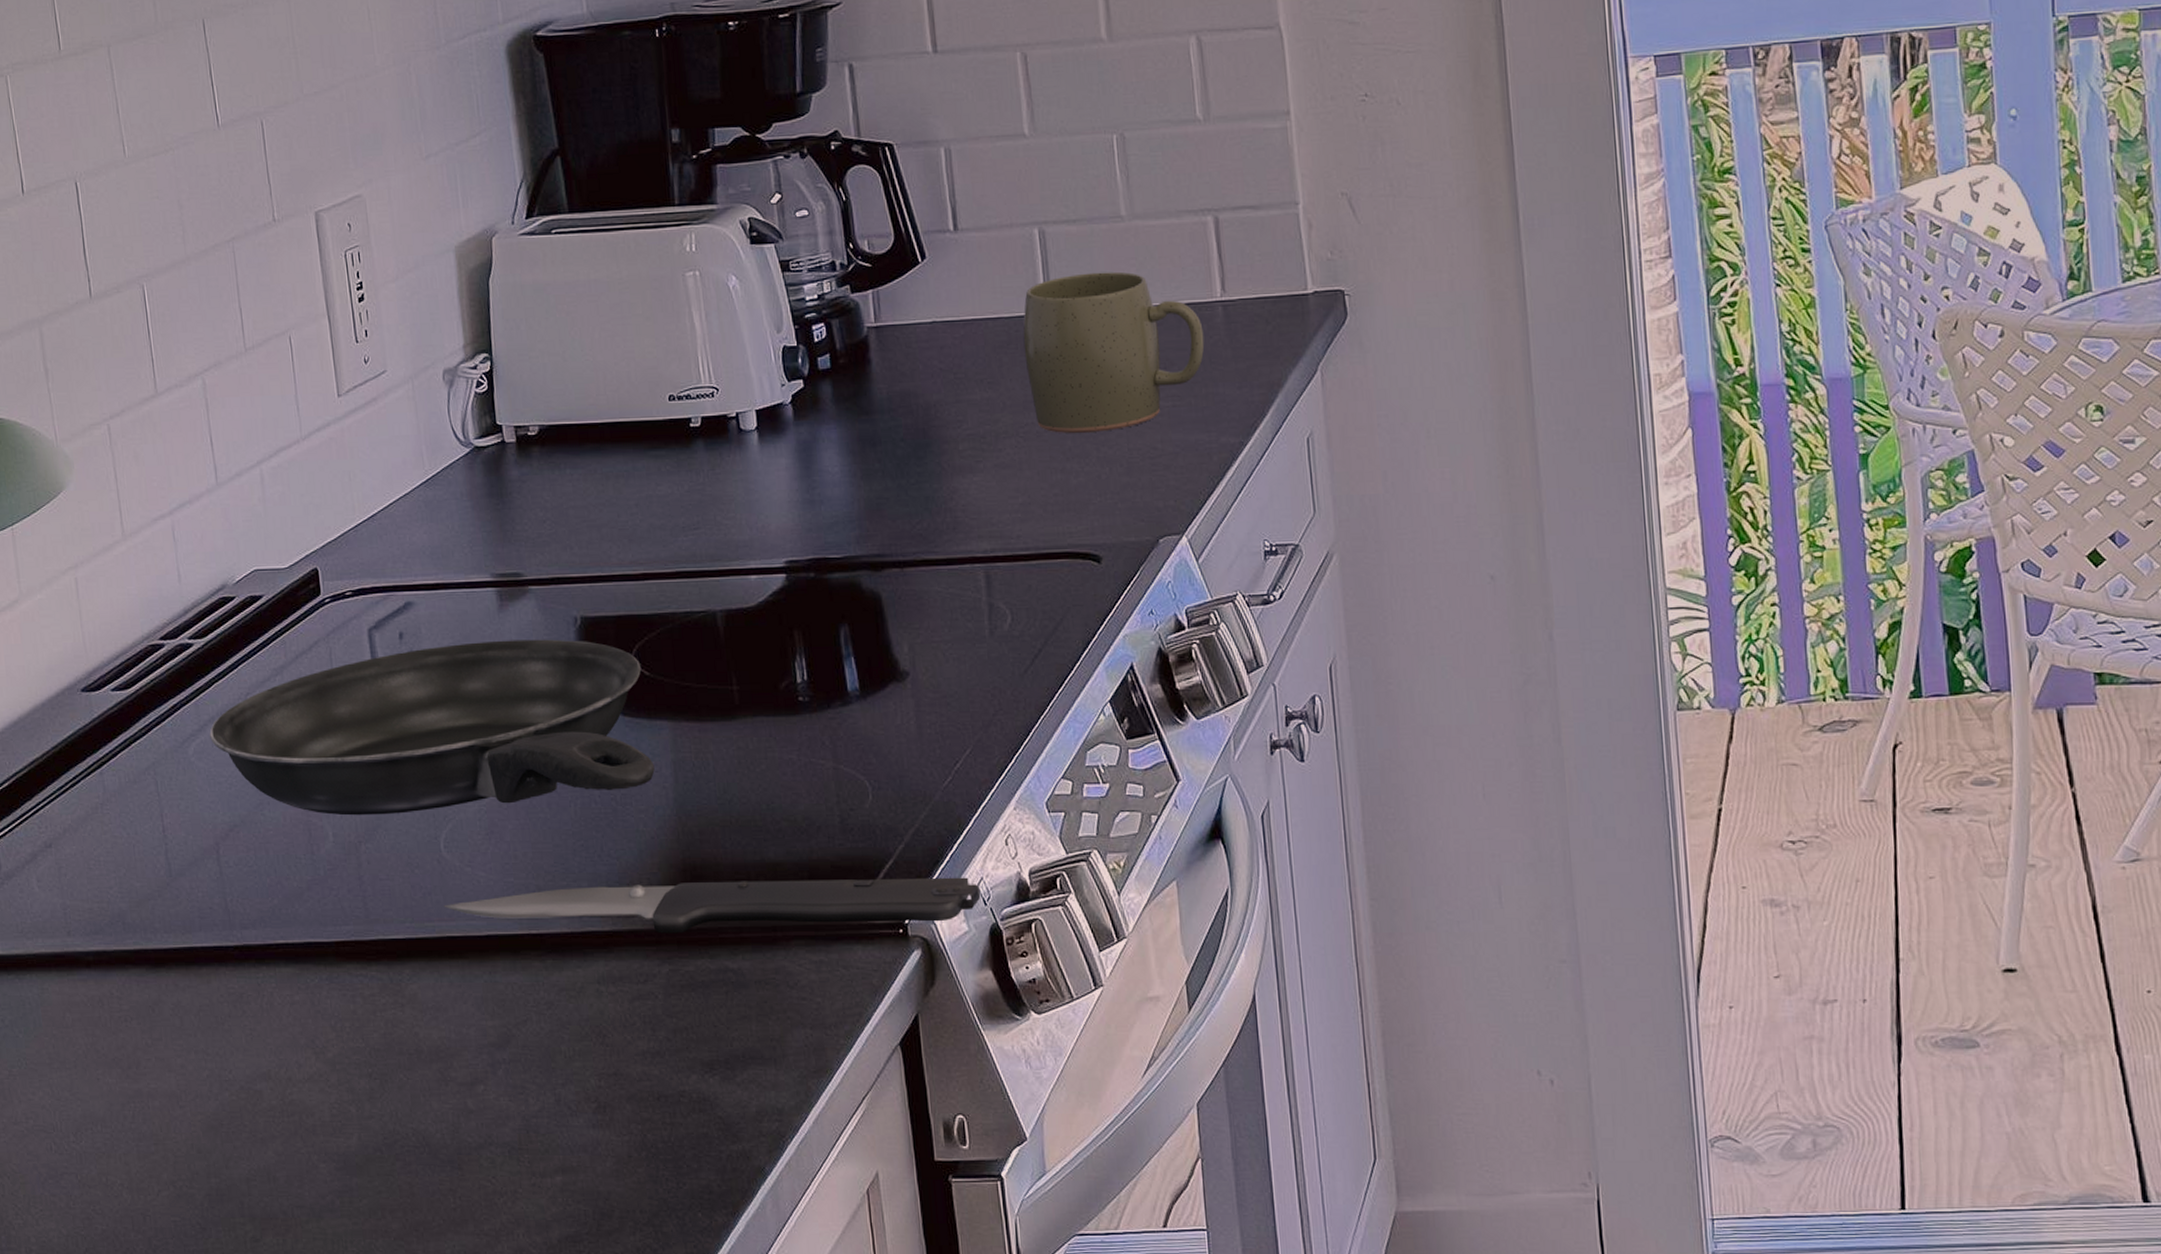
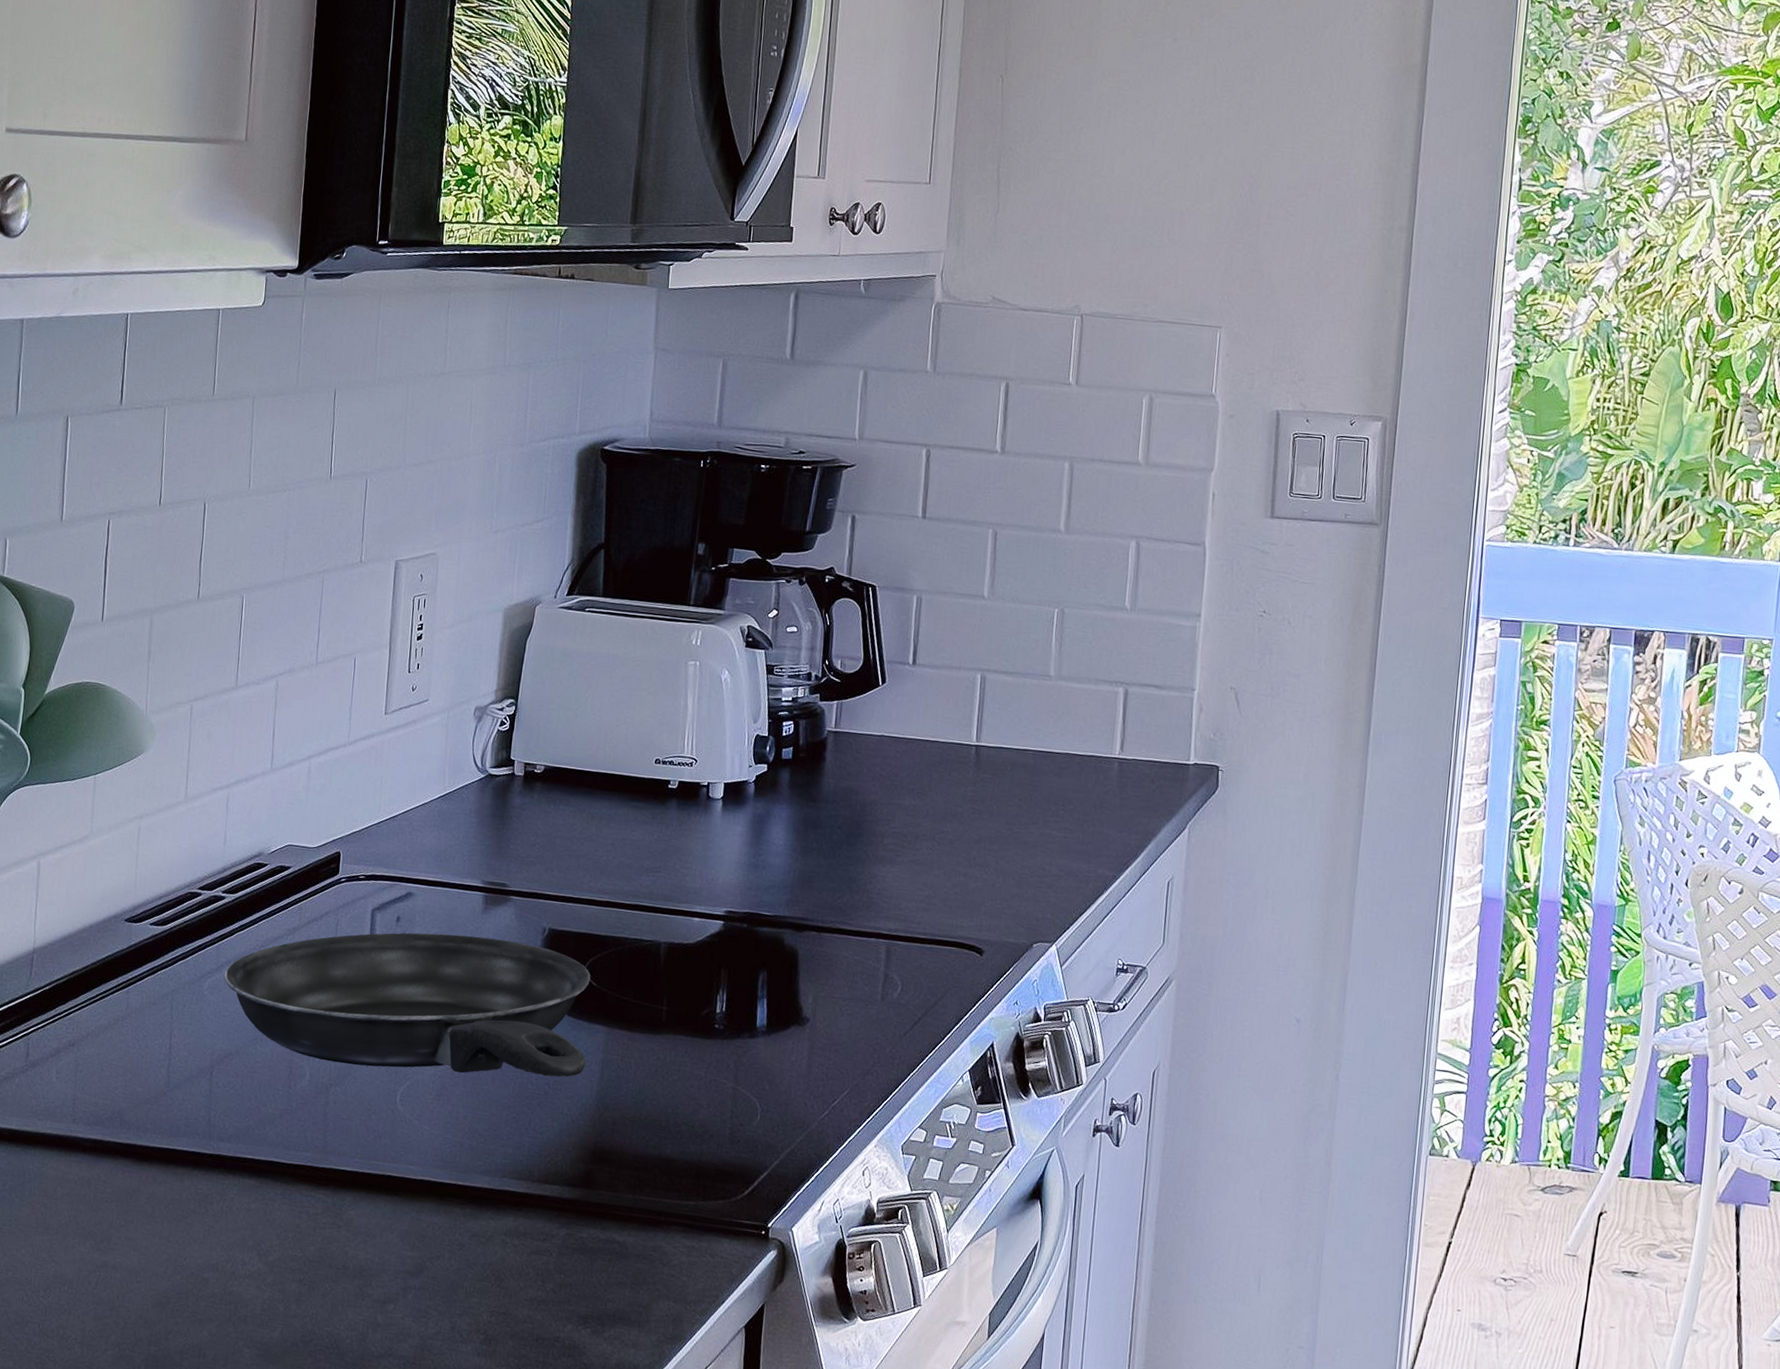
knife: present [443,877,981,934] -> none [390,1148,835,1230]
mug: present [1023,271,1205,433] -> none [950,716,1100,849]

